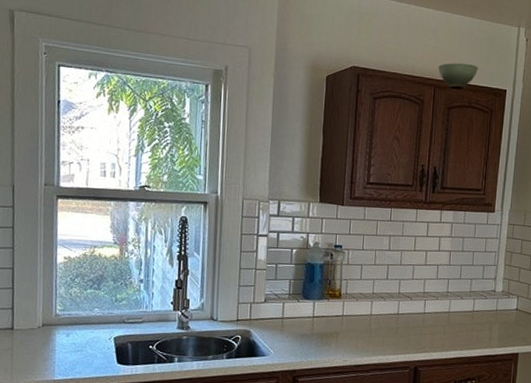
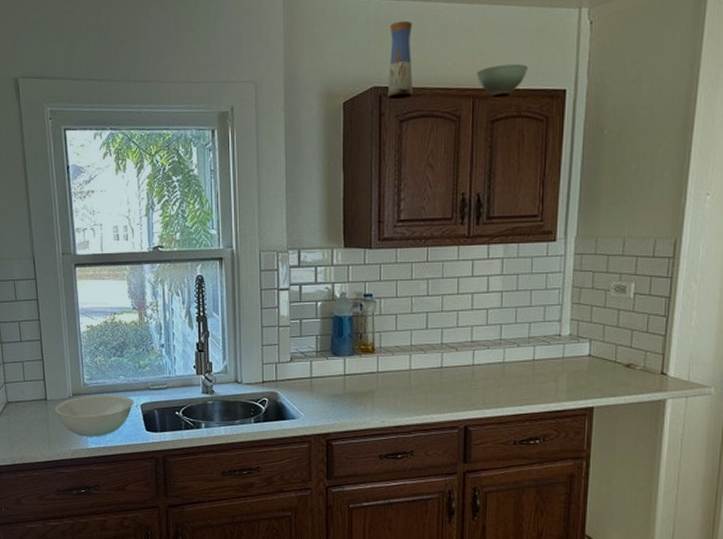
bowl: none [21,325,108,369] -> present [55,394,134,437]
vase: none [364,14,388,80] -> present [387,20,413,100]

